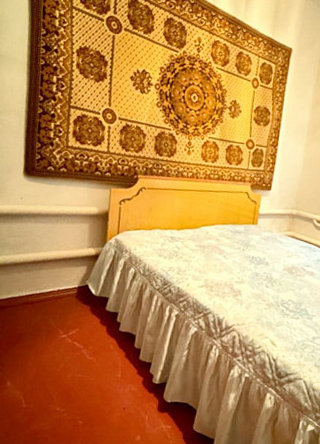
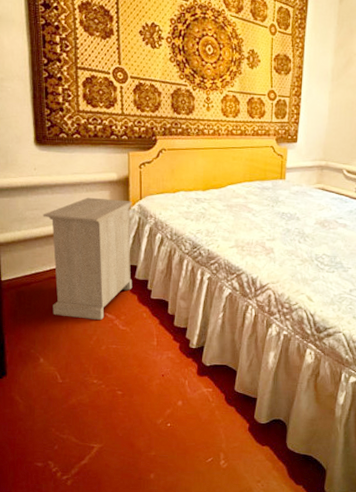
nightstand: none [24,228,110,348] -> present [42,197,133,320]

